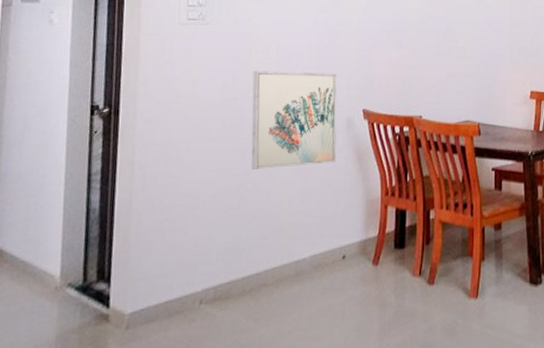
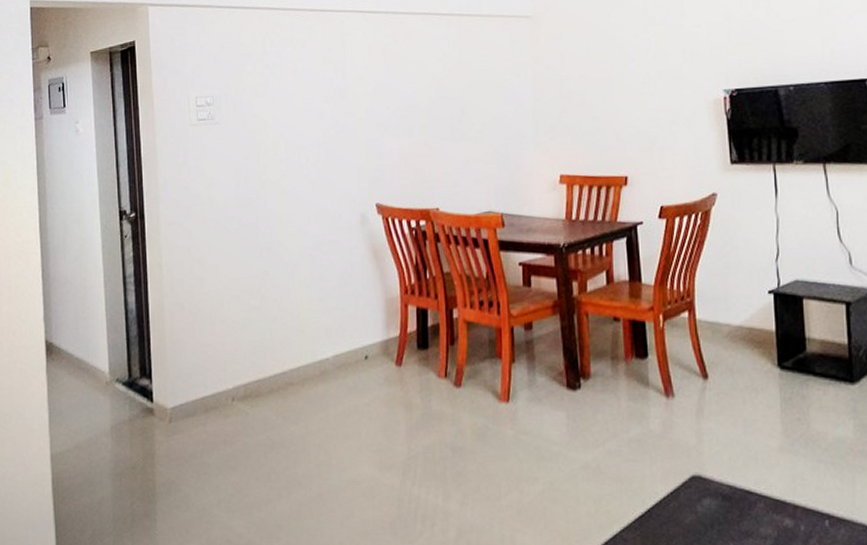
wall art: present [251,71,337,169] -> none [264,166,352,269]

